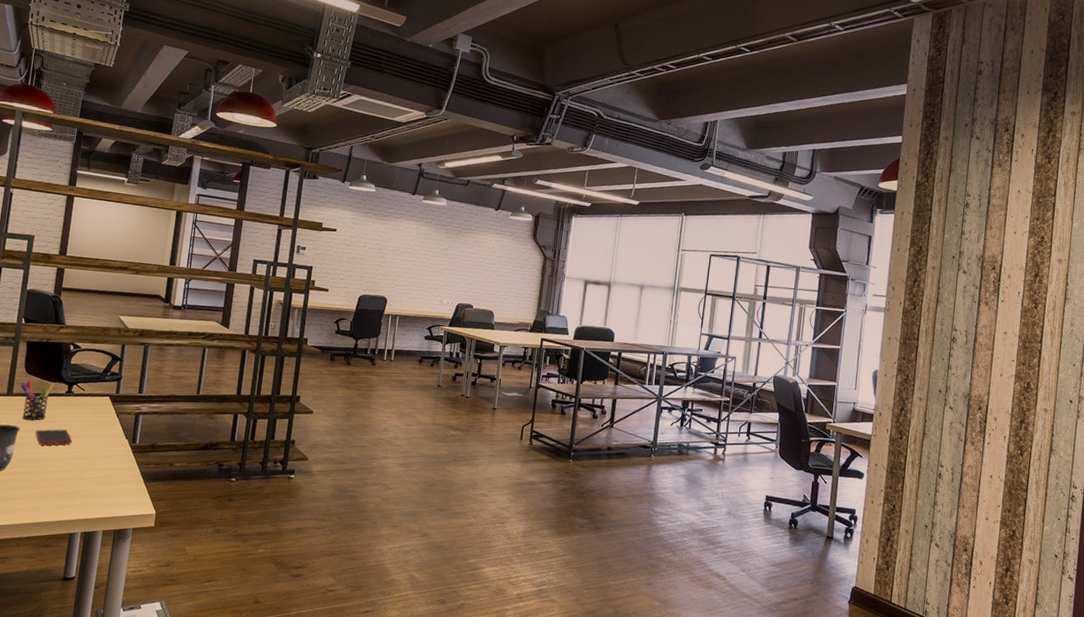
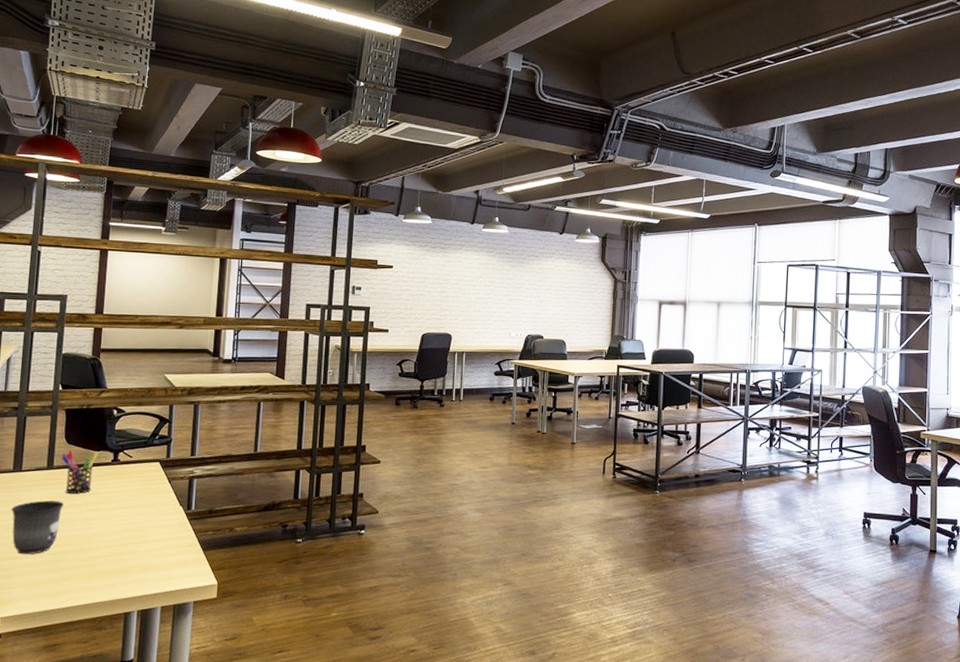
cell phone: present [35,429,73,446] -> none [81,501,122,520]

